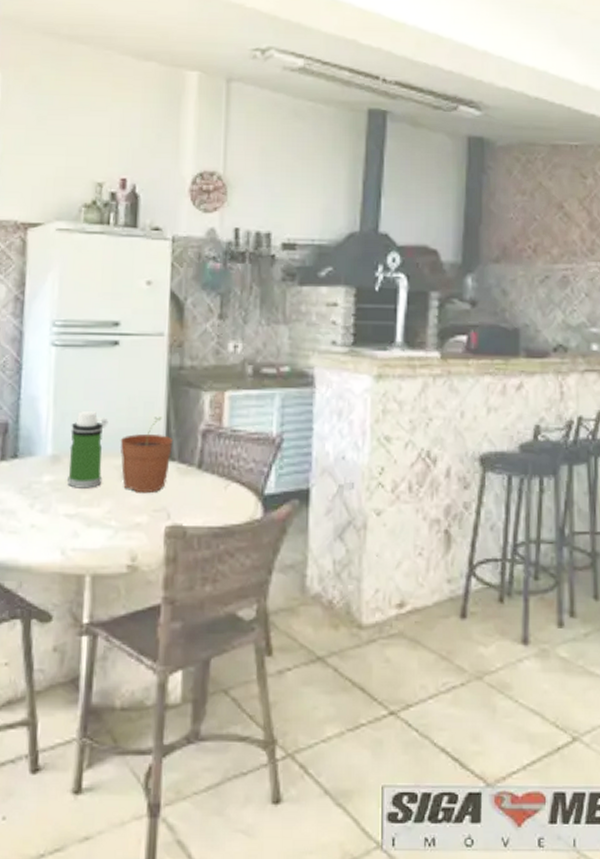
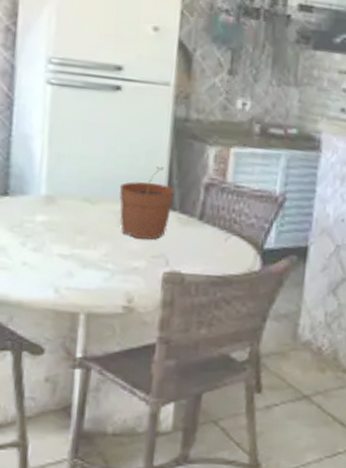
water bottle: present [67,411,108,488] -> none [62,154,108,231]

